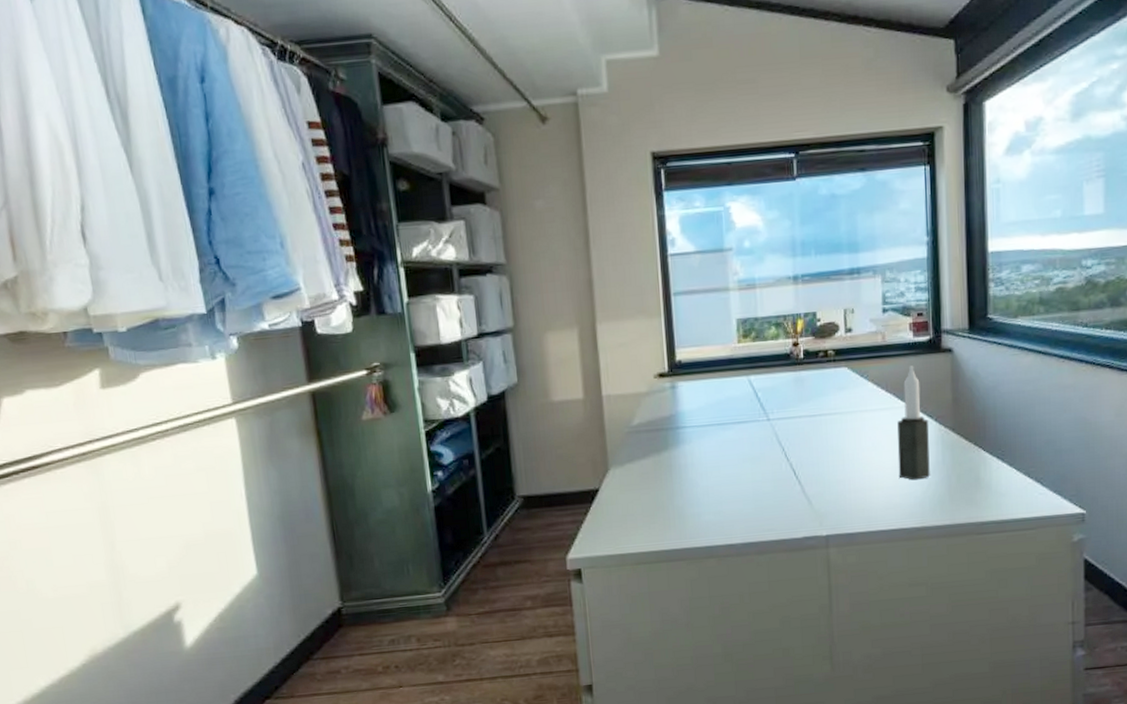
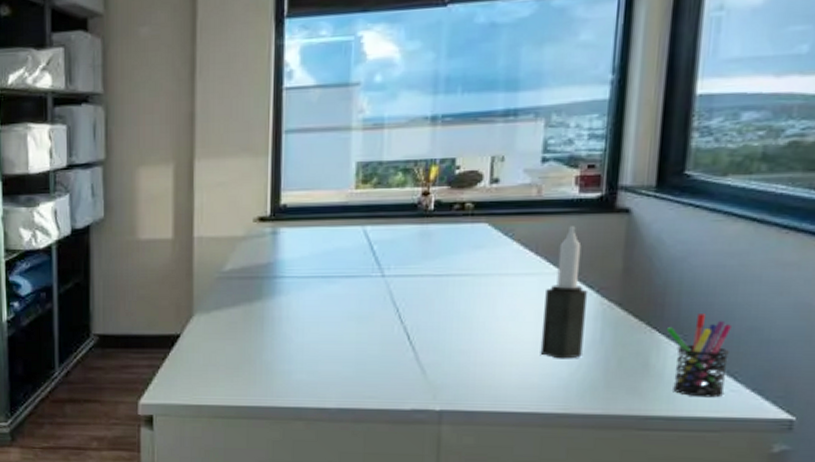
pen holder: none [989,432,1035,502] -> present [666,314,732,398]

